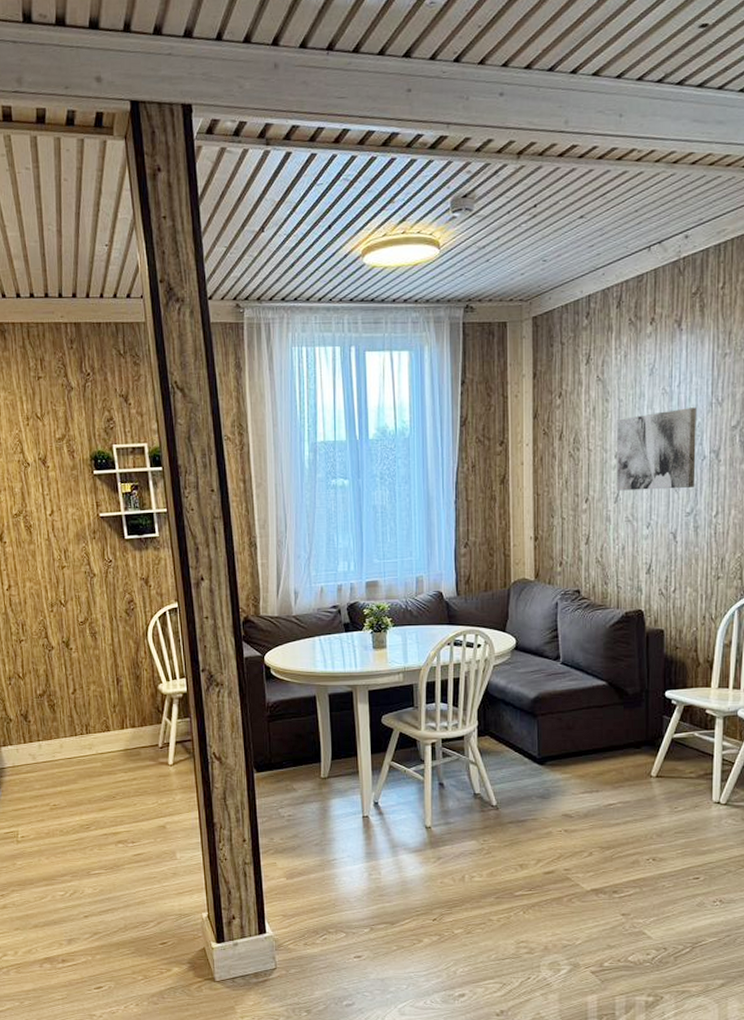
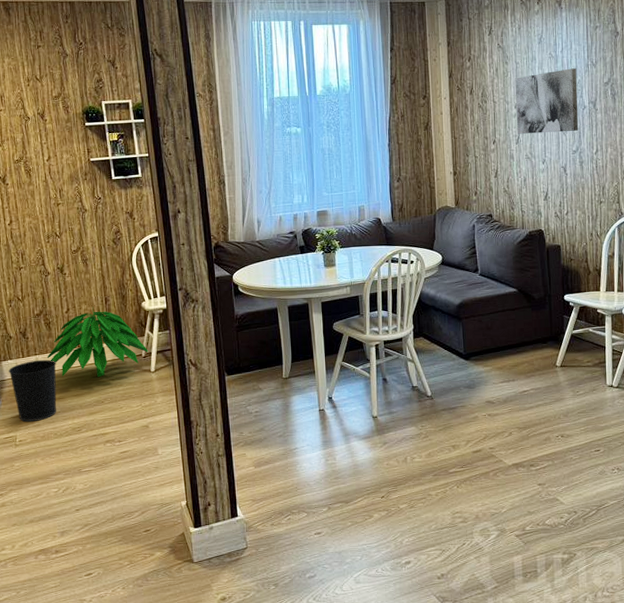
wastebasket: none [9,746,63,817] -> present [9,359,57,422]
indoor plant: none [51,687,166,769] -> present [47,306,149,378]

